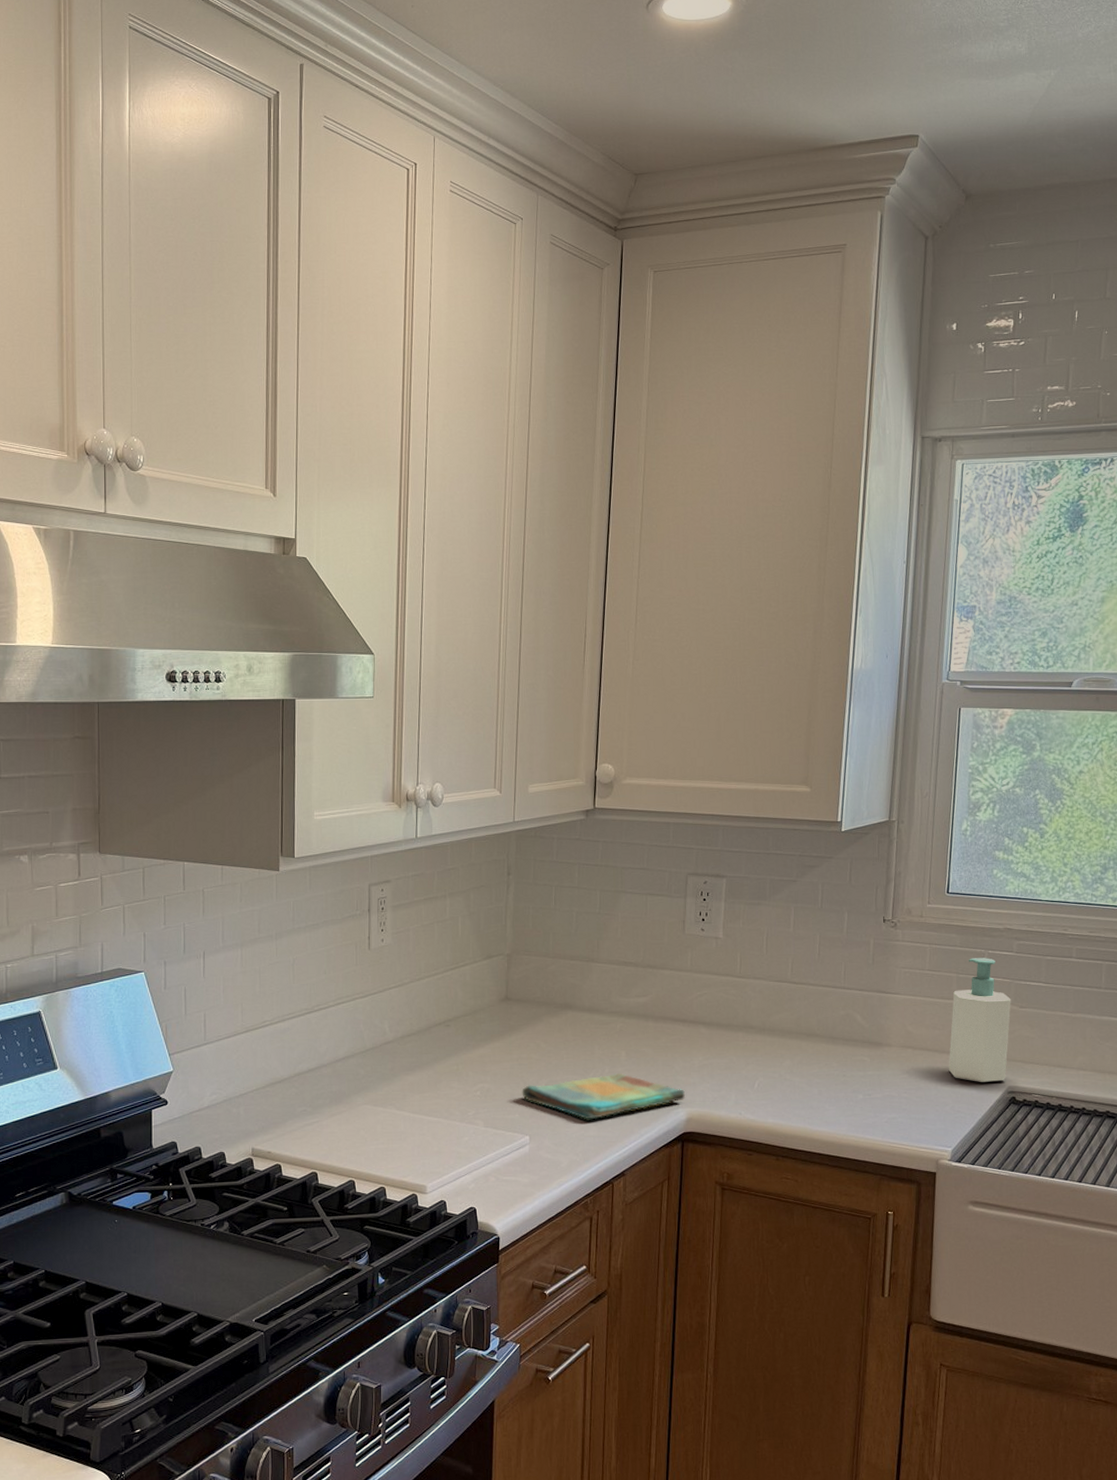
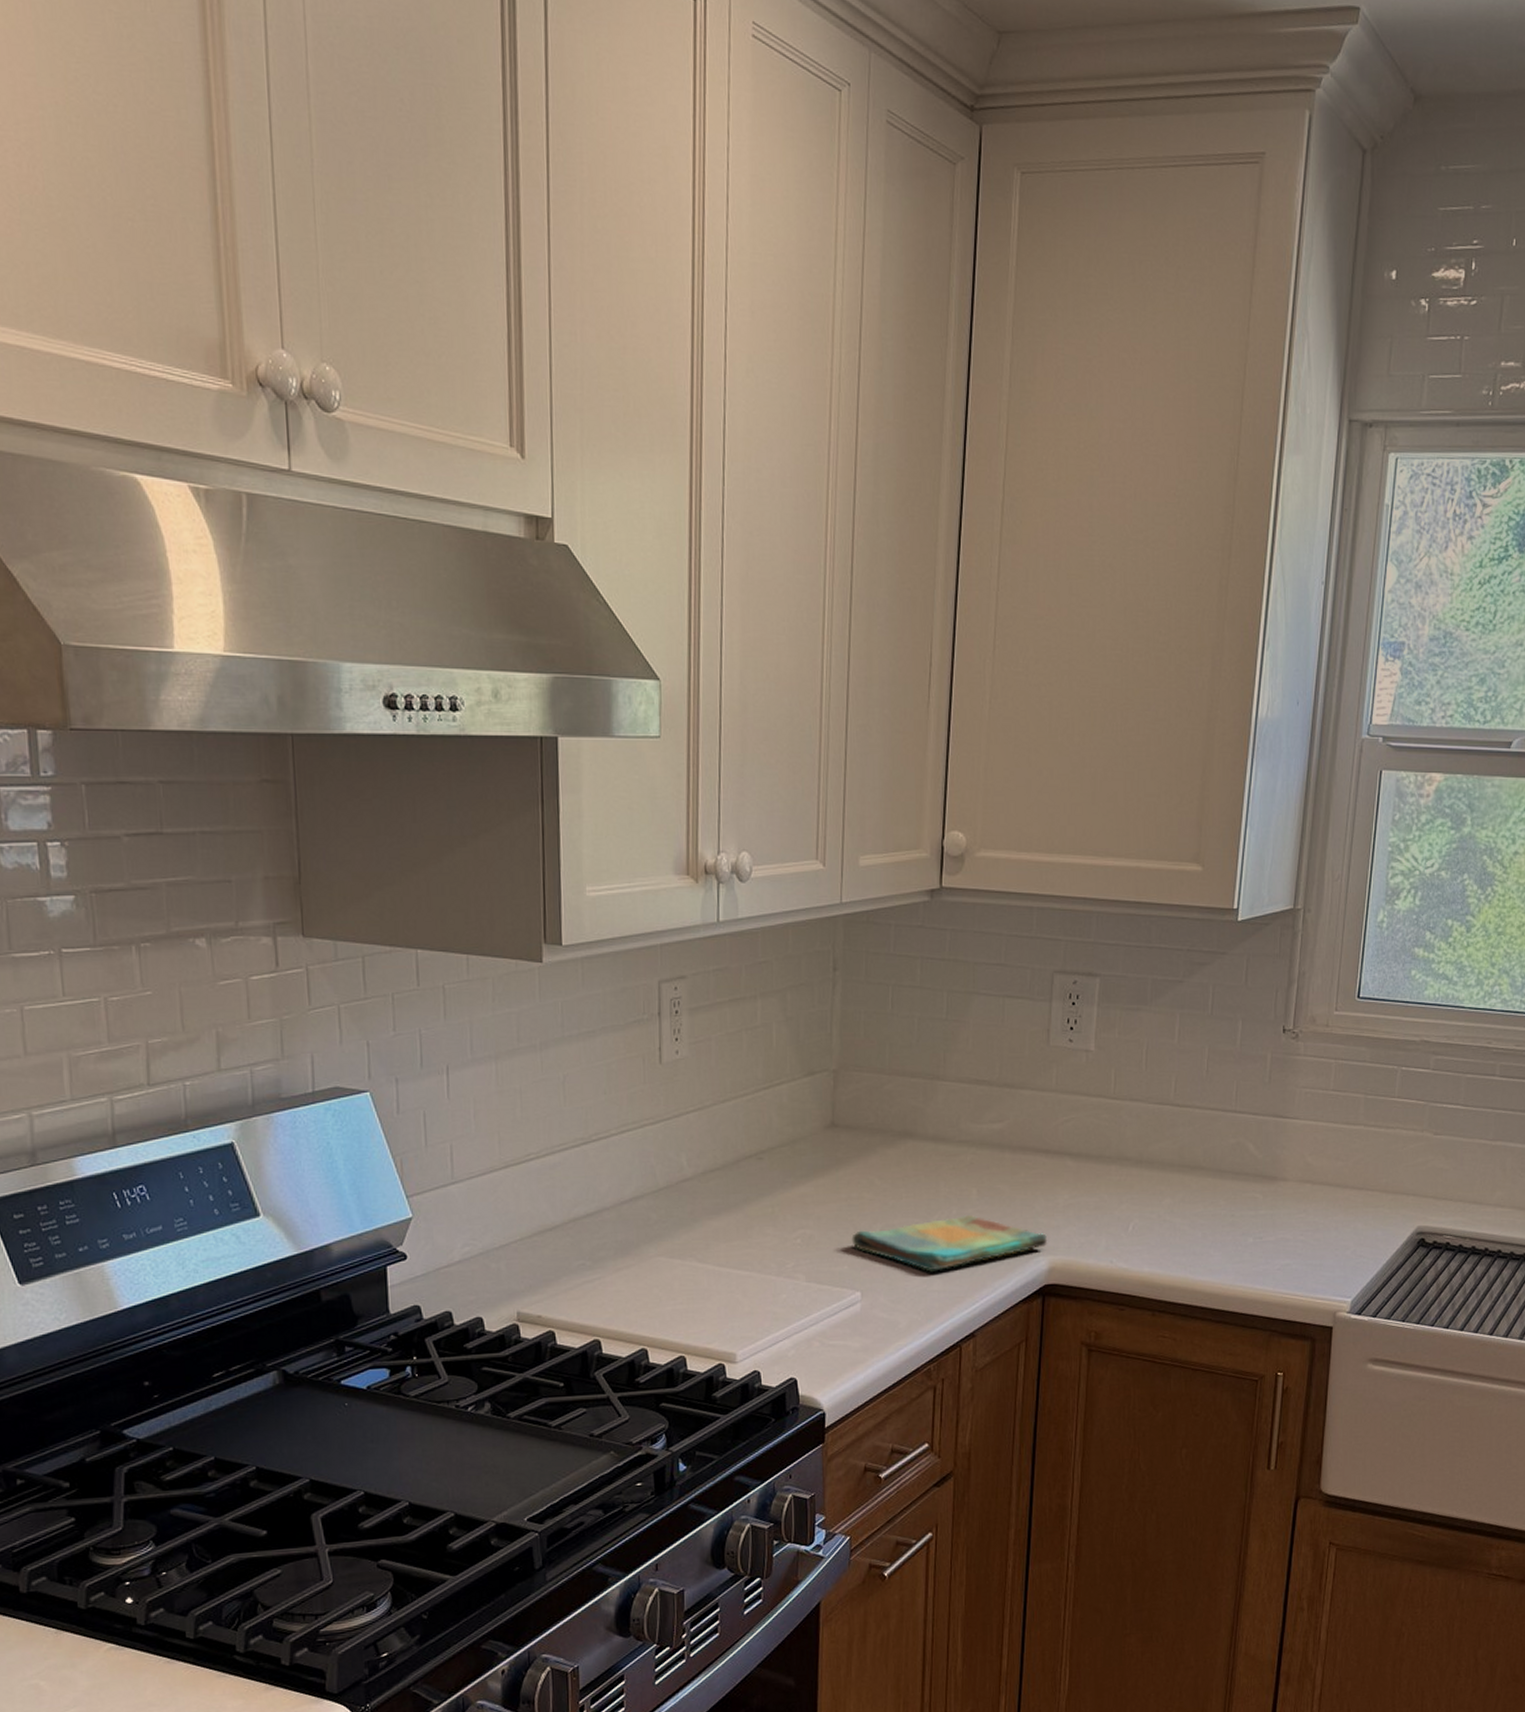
soap bottle: present [948,958,1011,1082] -> none [1351,1075,1425,1222]

